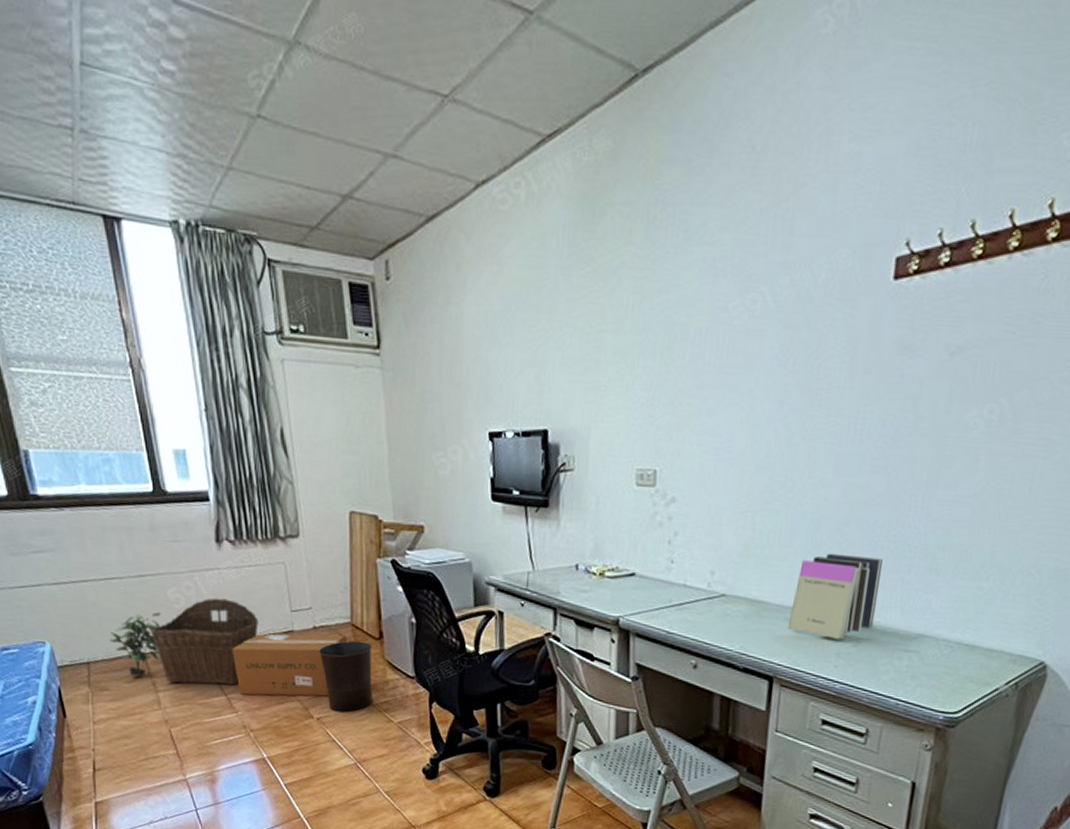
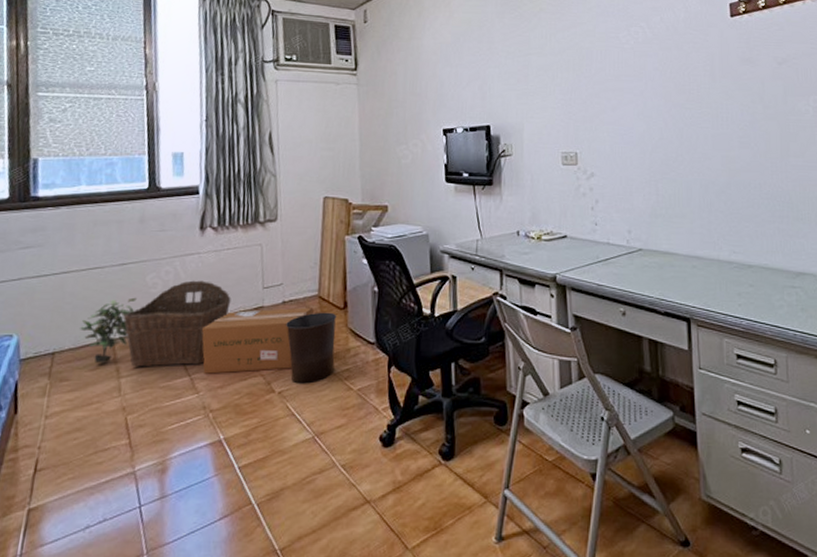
books: present [787,553,883,640] -> none [695,210,763,281]

